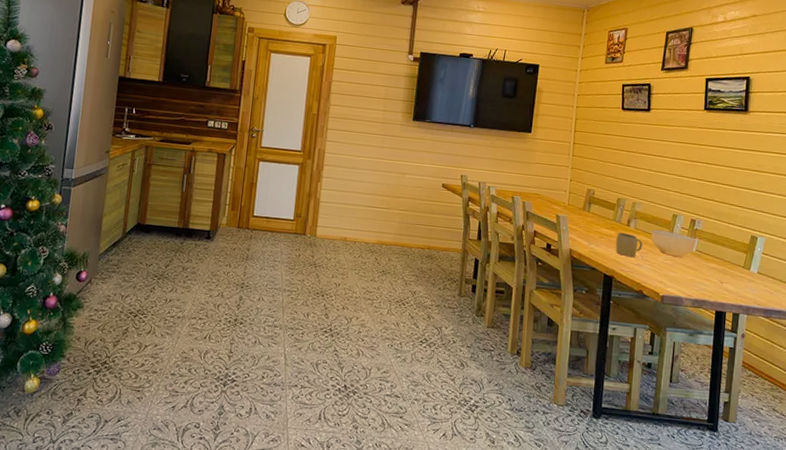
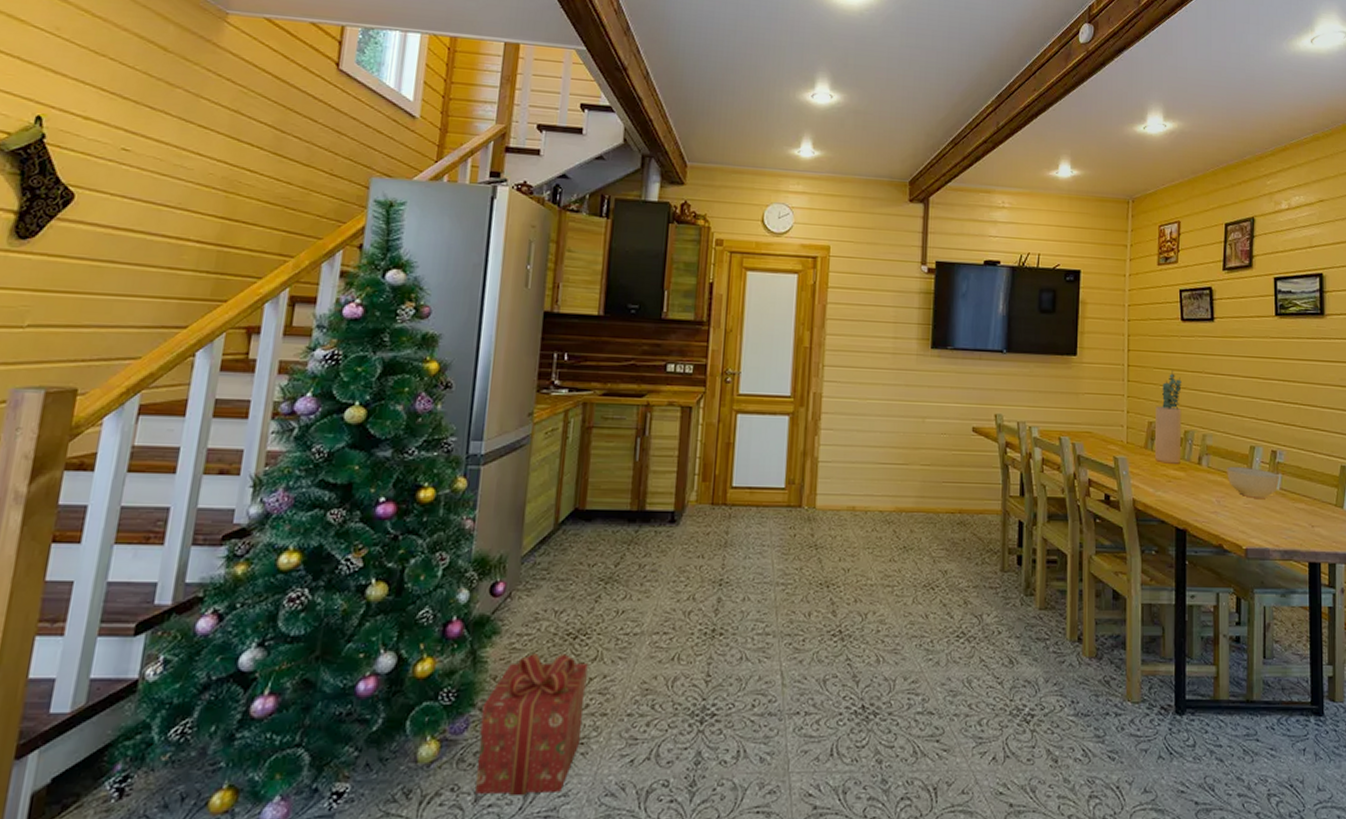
gift box: none [64,324,144,423] -> present [475,654,588,795]
vase: none [590,149,618,224] -> present [1154,370,1182,464]
mug: present [615,232,643,257] -> none [1187,473,1218,503]

